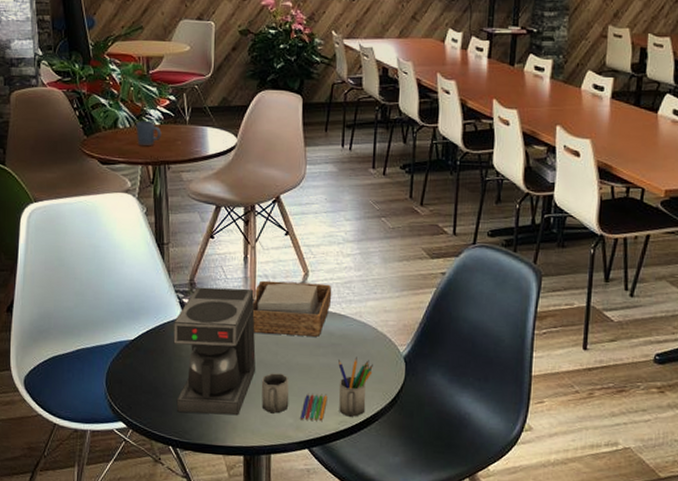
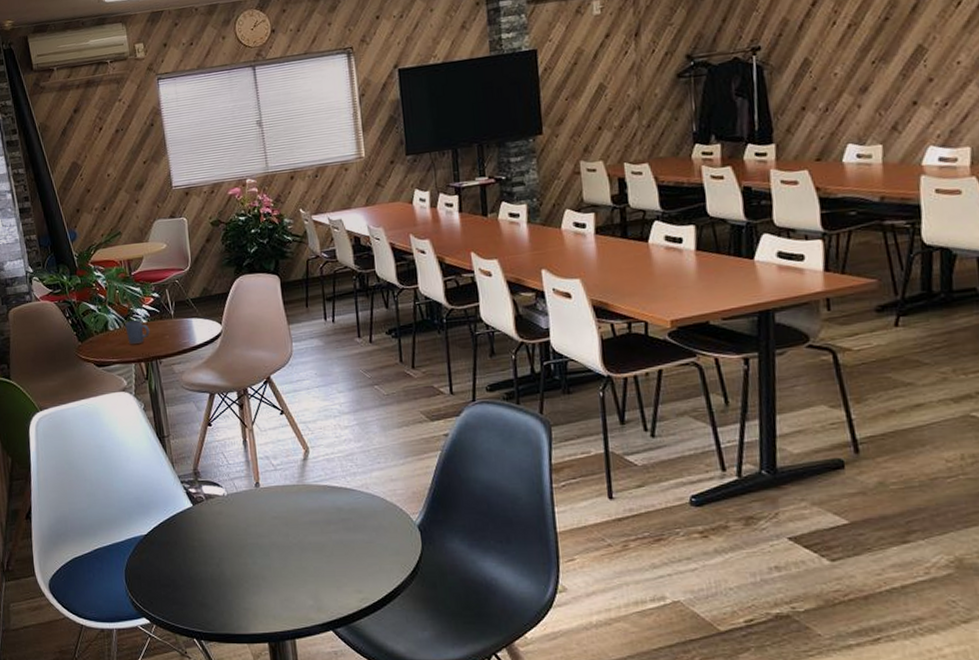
coffee maker: present [173,287,373,421] -> none [183,472,388,604]
napkin holder: present [252,280,332,337] -> none [257,459,336,515]

